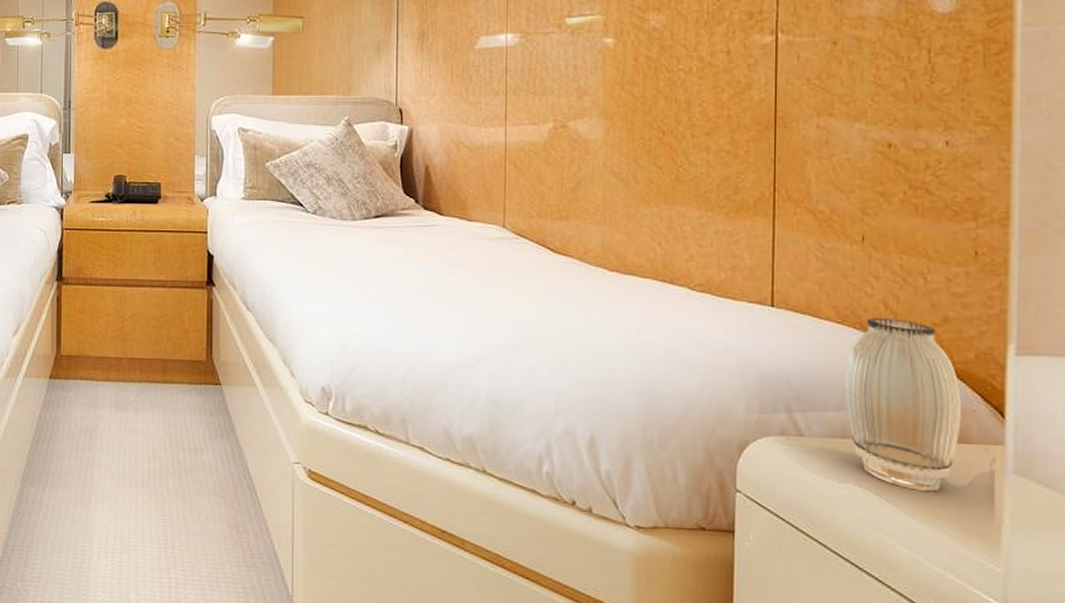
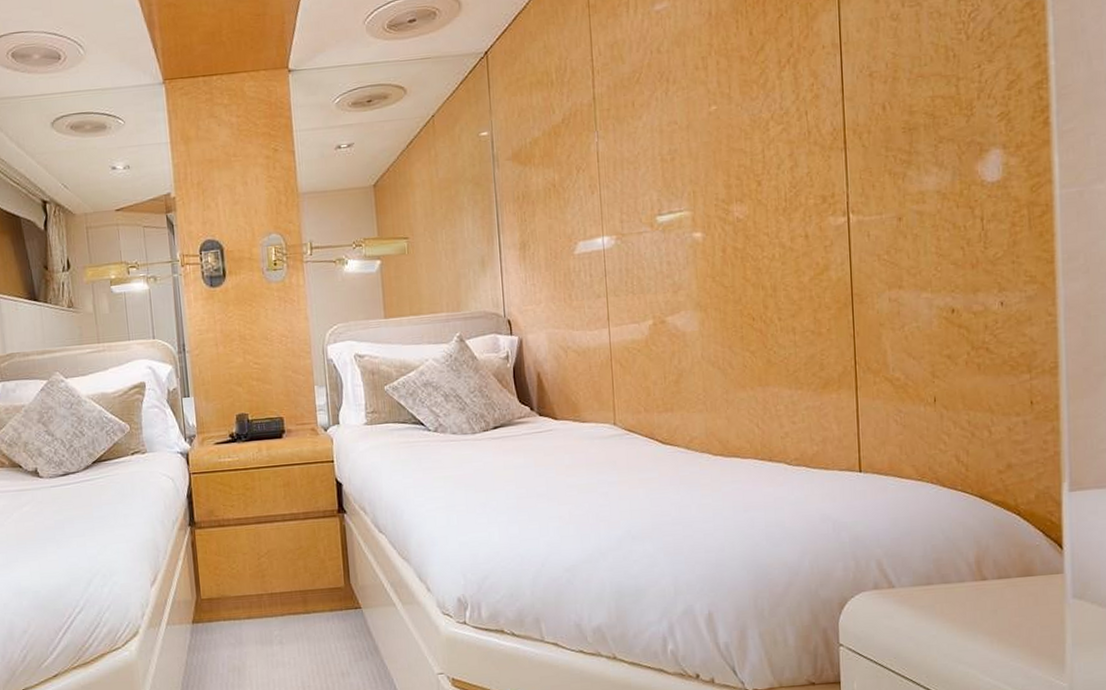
vase: present [844,317,961,491] -> none [926,470,1027,624]

